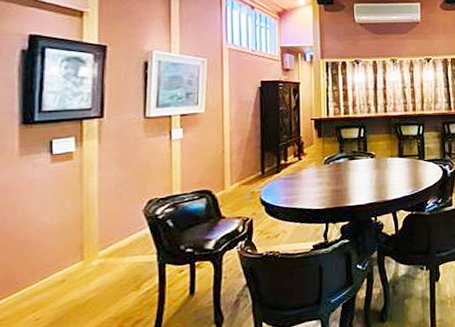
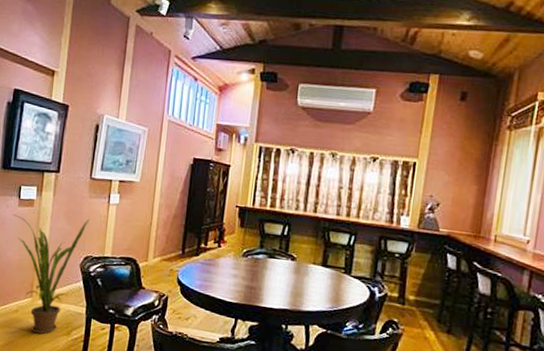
house plant: none [44,159,149,300] -> present [12,214,90,334]

